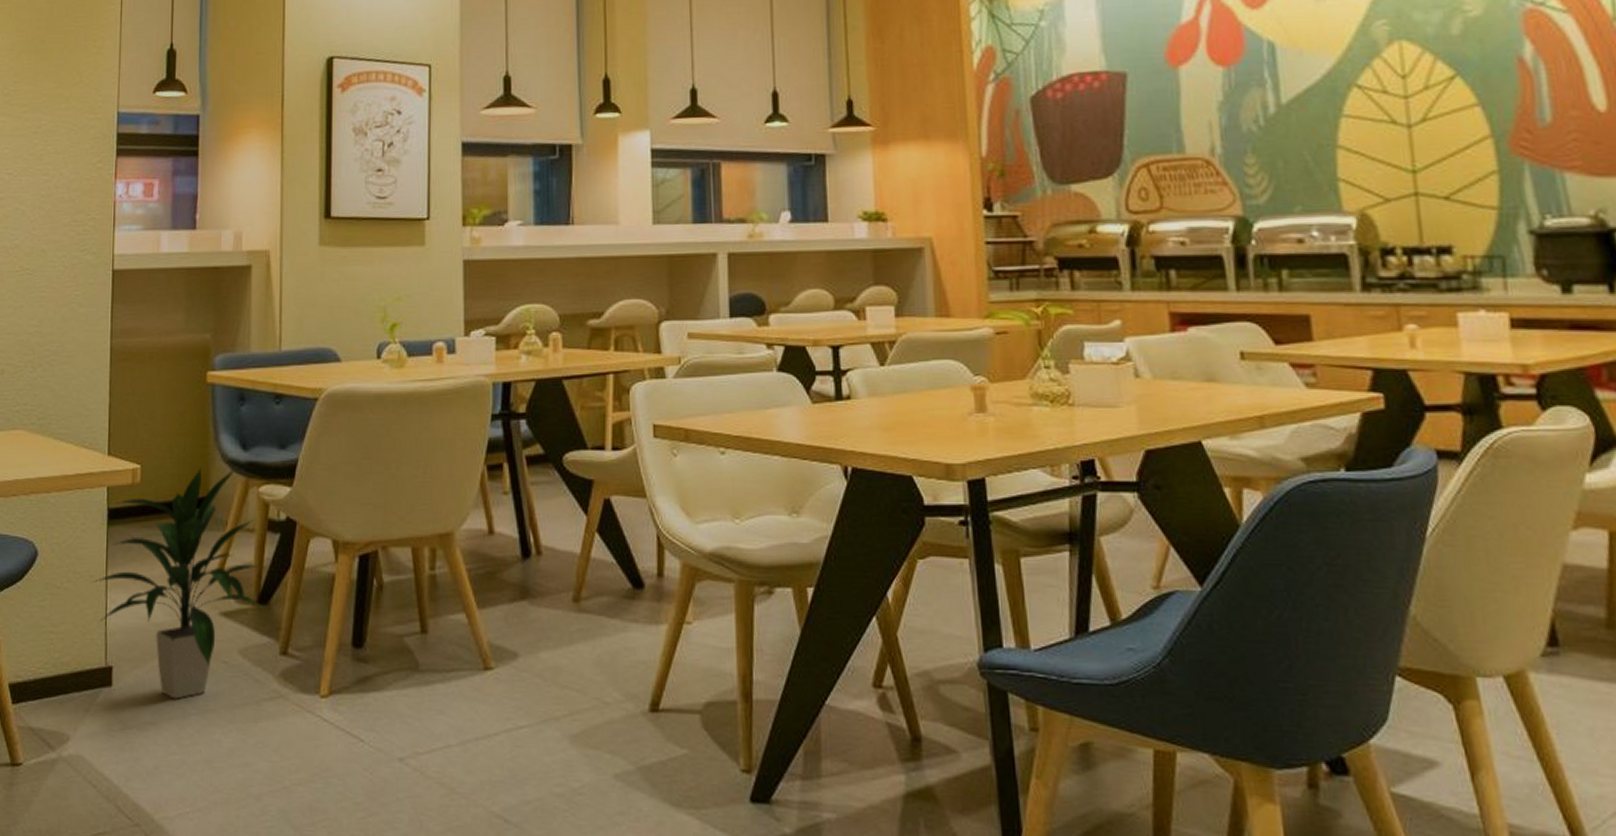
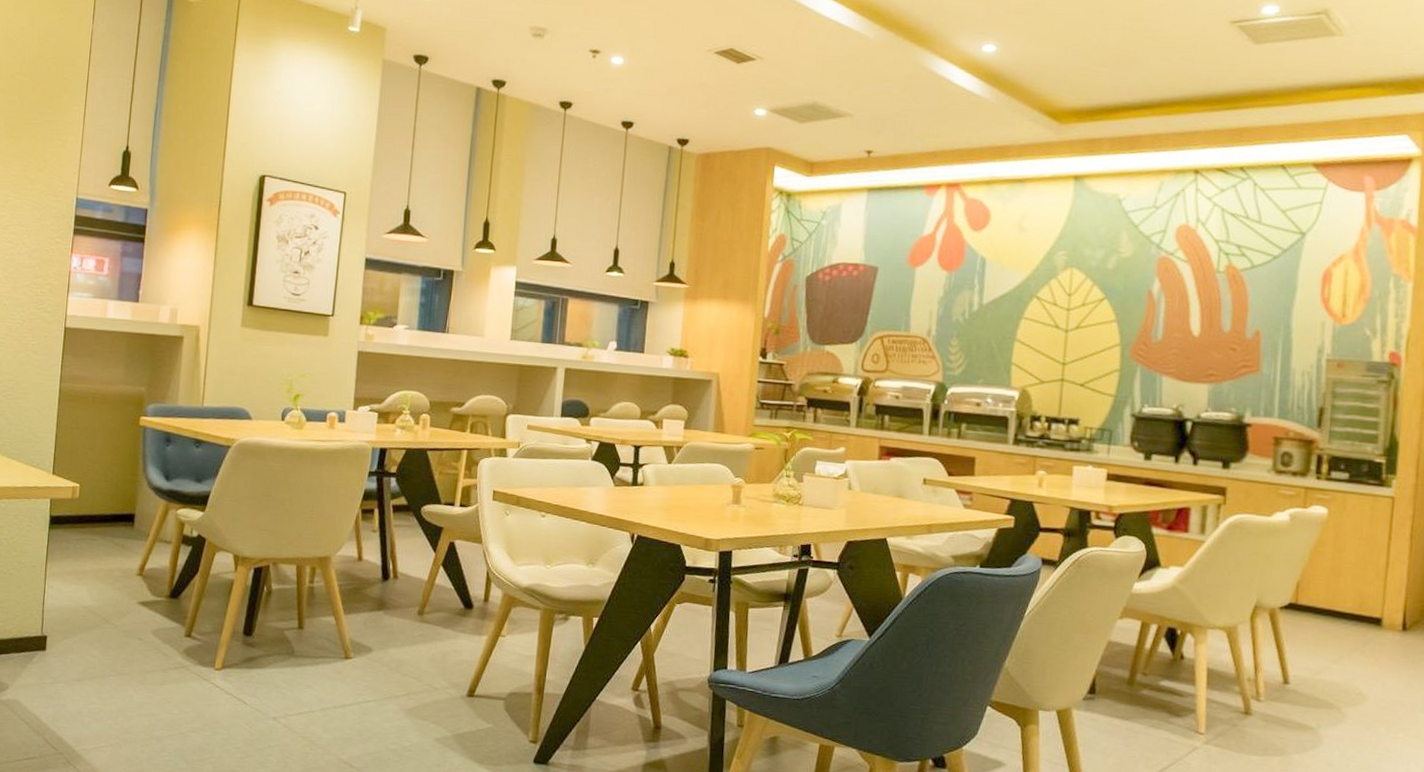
indoor plant: present [93,465,263,699] -> none [35,490,176,664]

